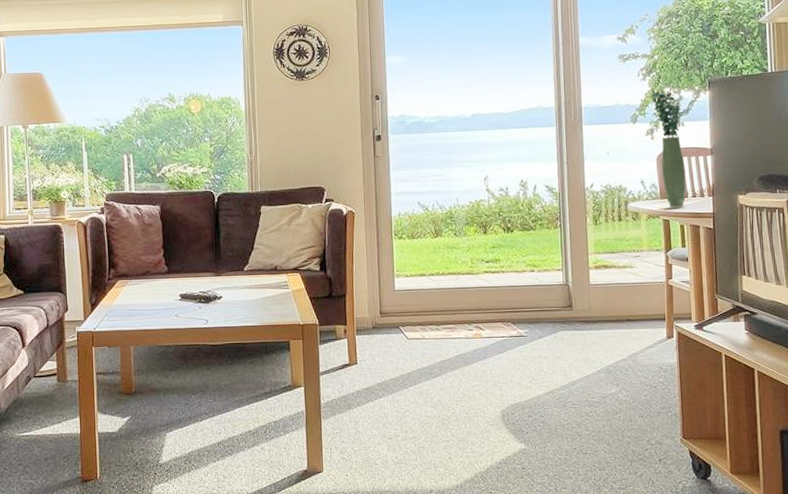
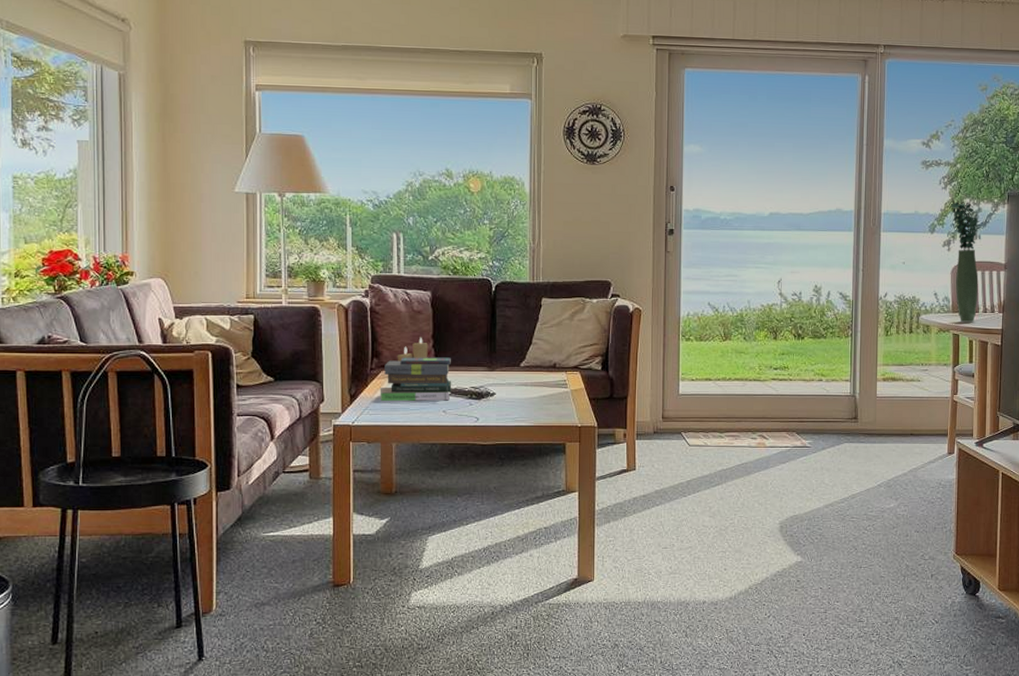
books: none [117,265,182,309] -> present [380,357,452,402]
candle: none [131,247,160,271] -> present [397,337,428,362]

